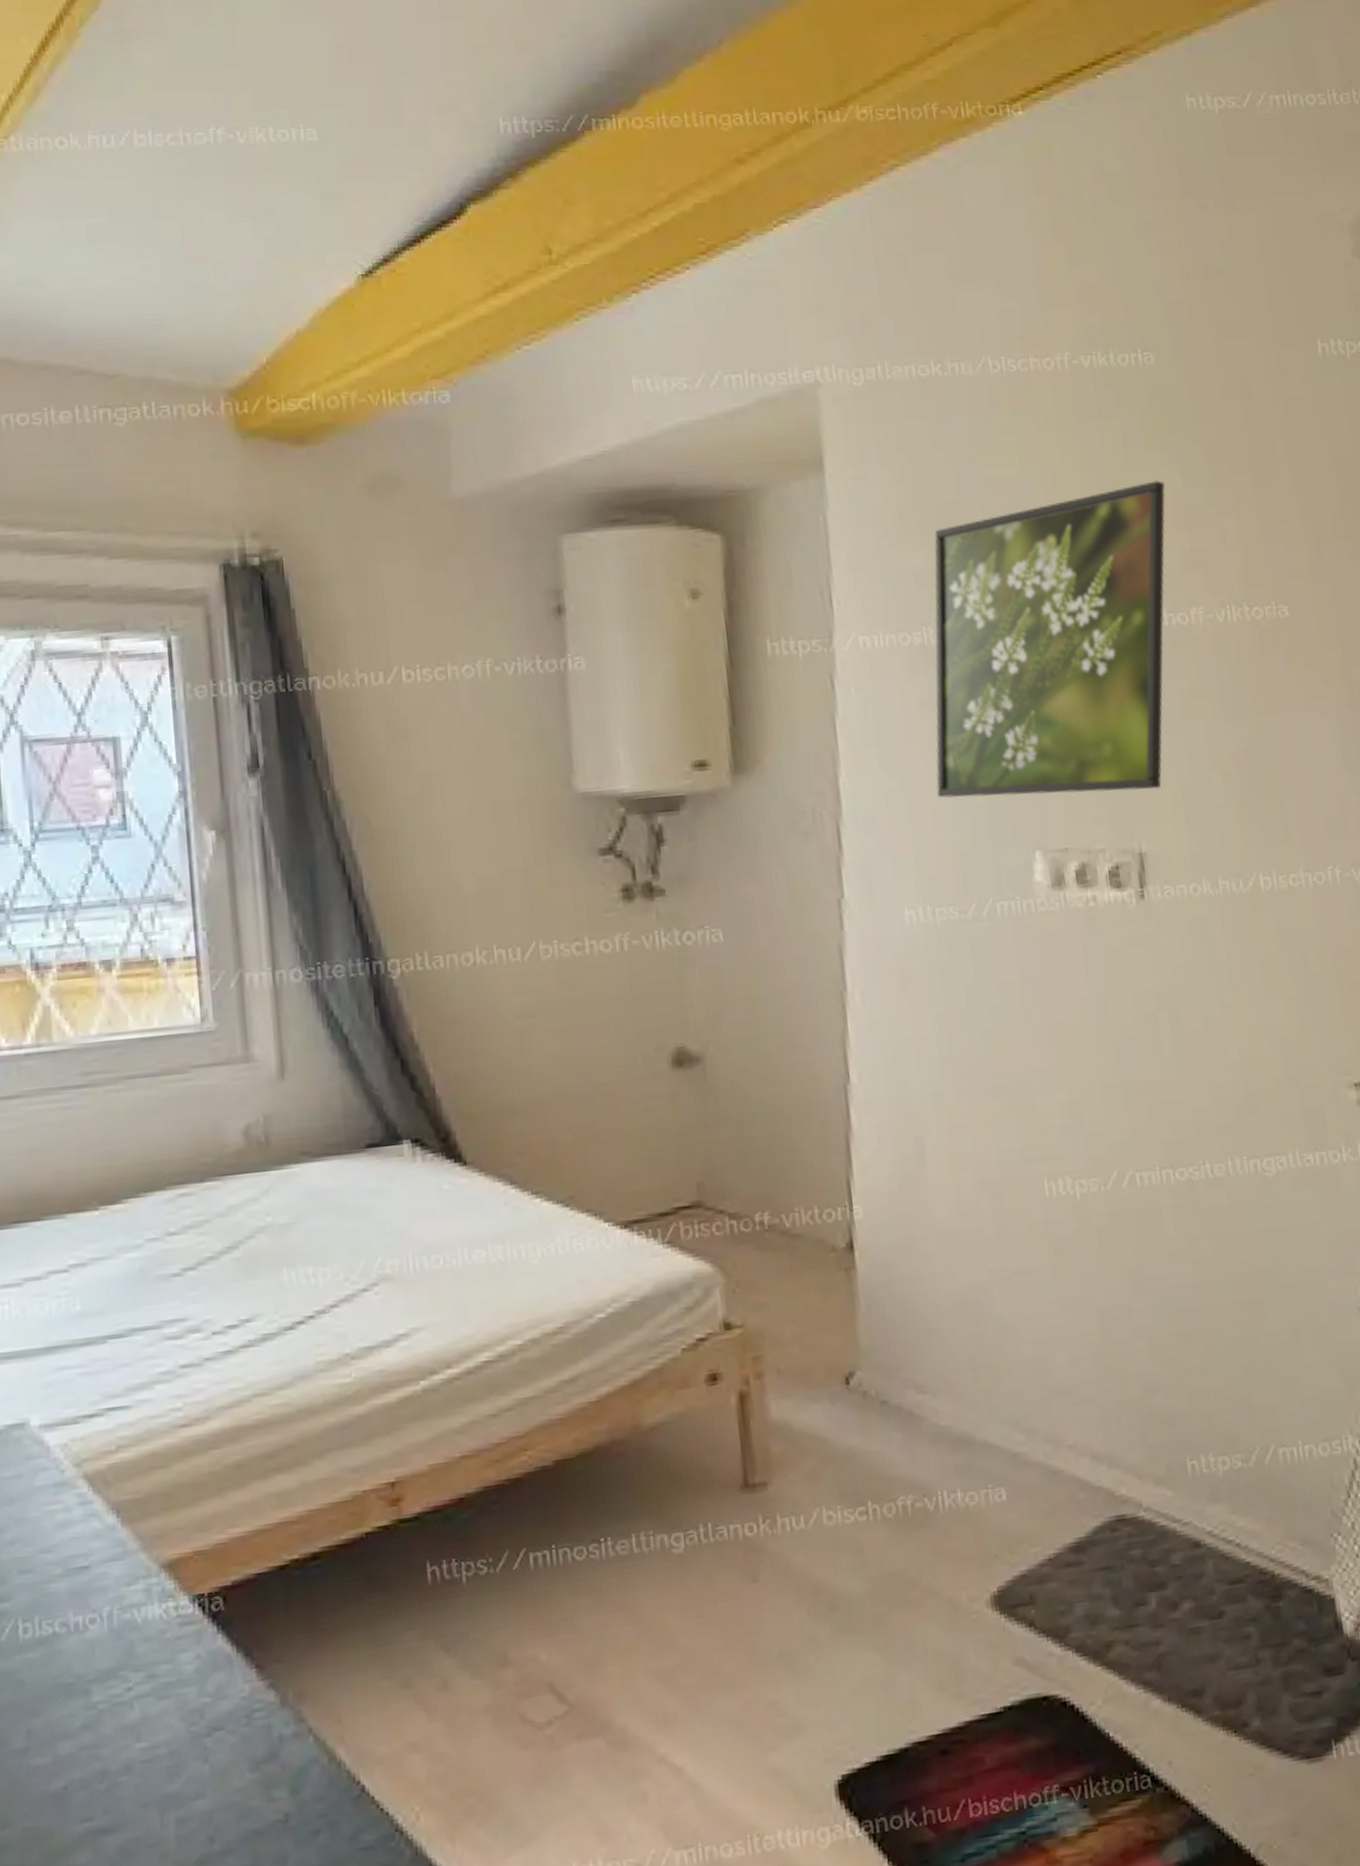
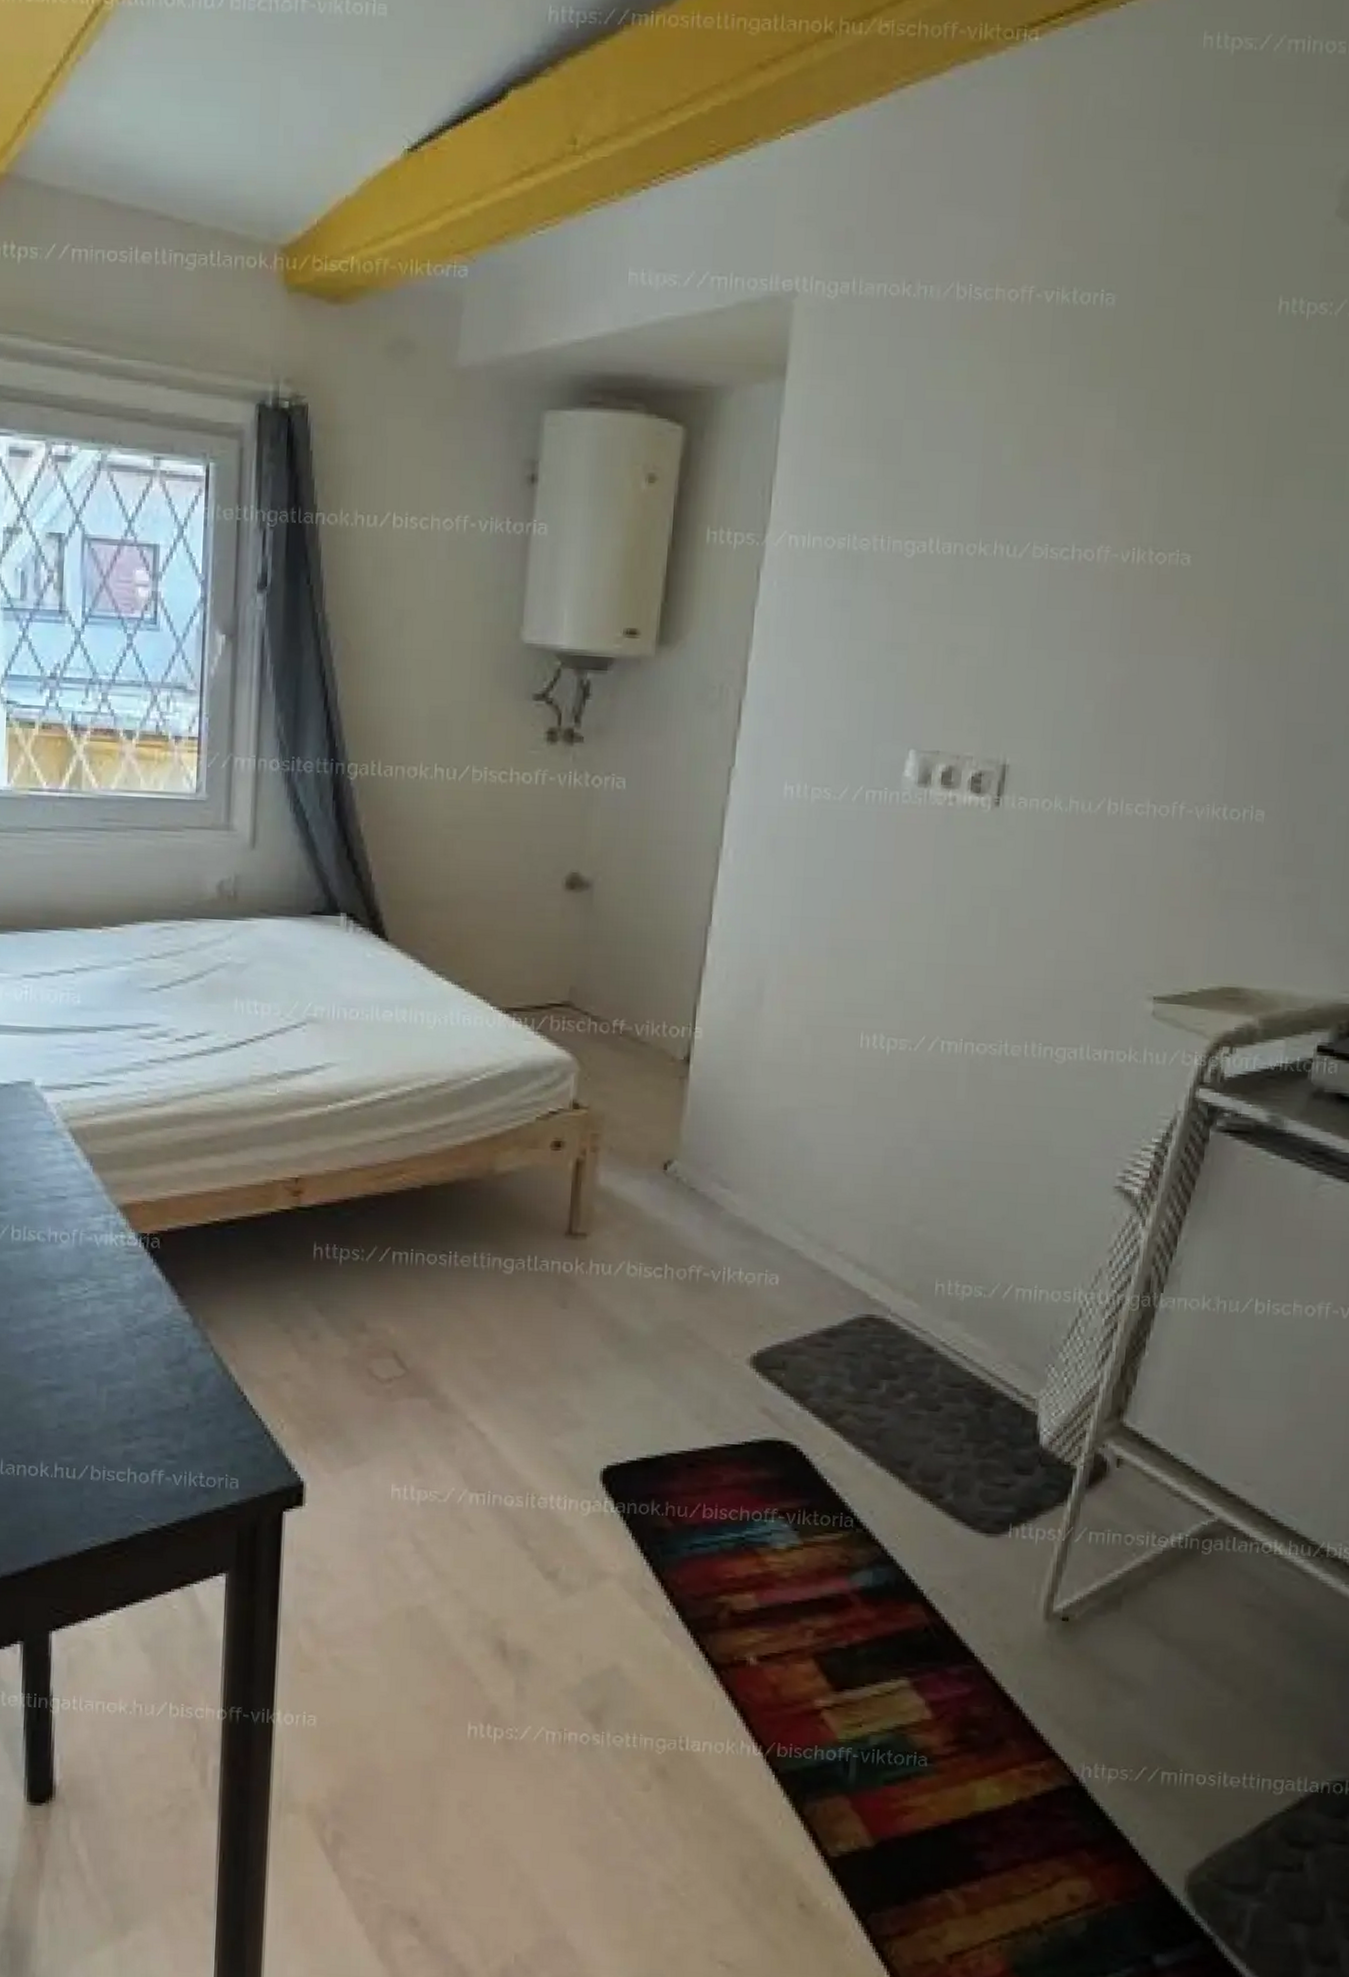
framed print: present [934,480,1166,798] -> none [832,420,1099,709]

